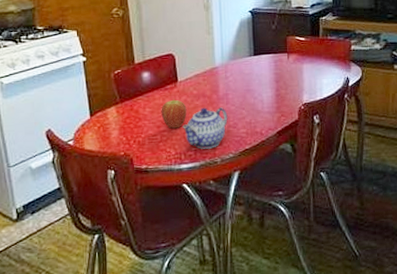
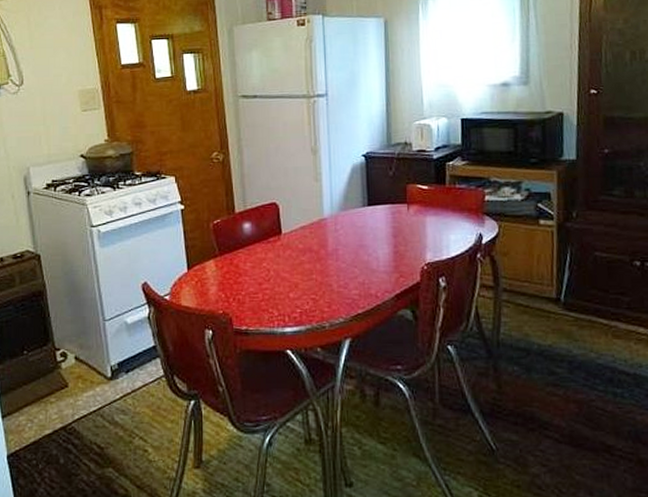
fruit: present [161,99,187,129] -> none [263,254,292,287]
teapot: present [183,107,228,149] -> none [287,263,338,311]

